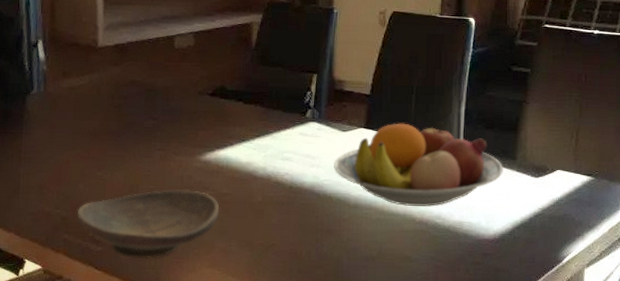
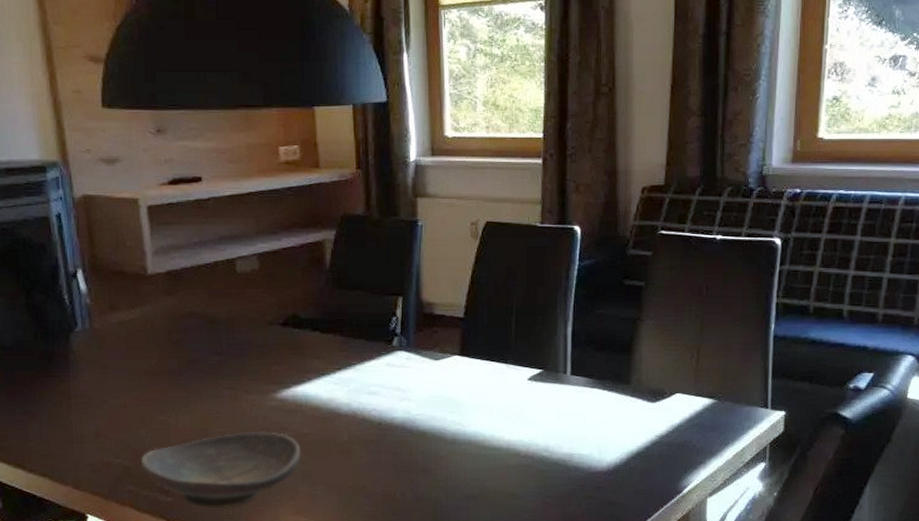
fruit bowl: present [334,122,504,206] -> none [427,345,617,439]

